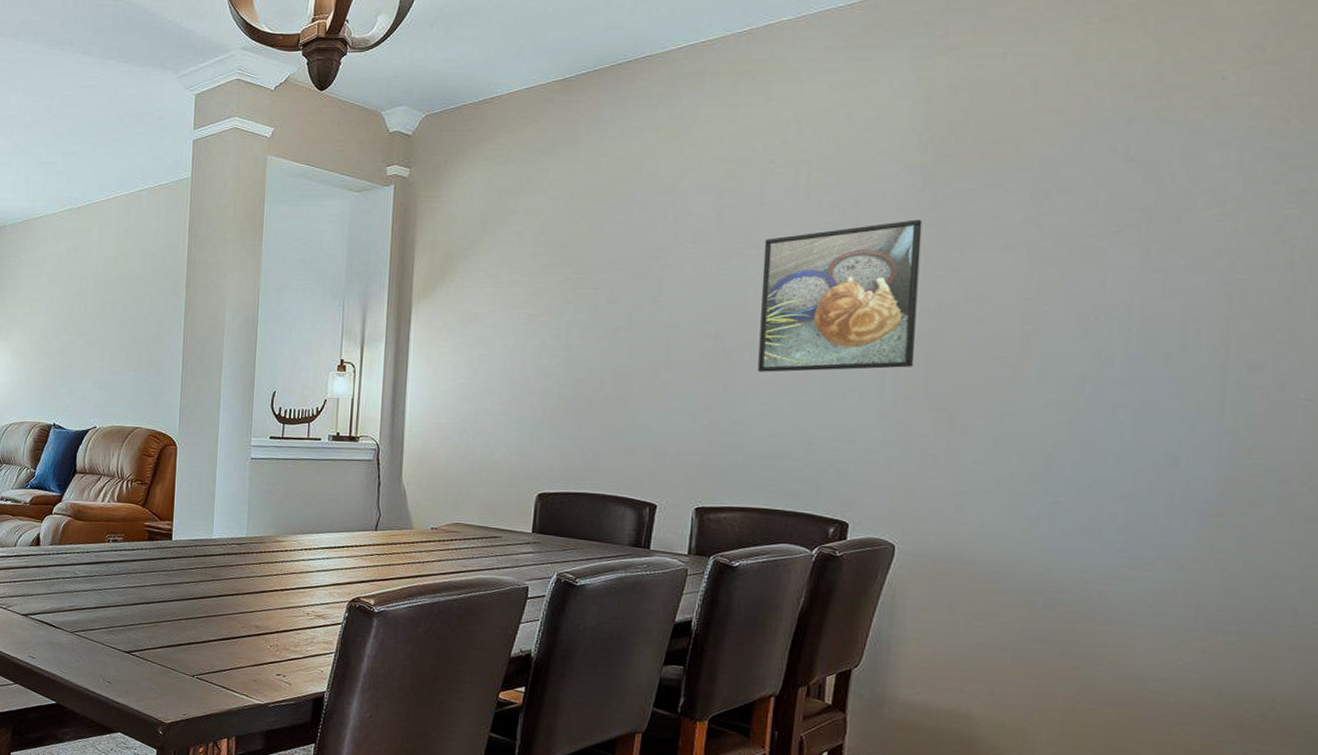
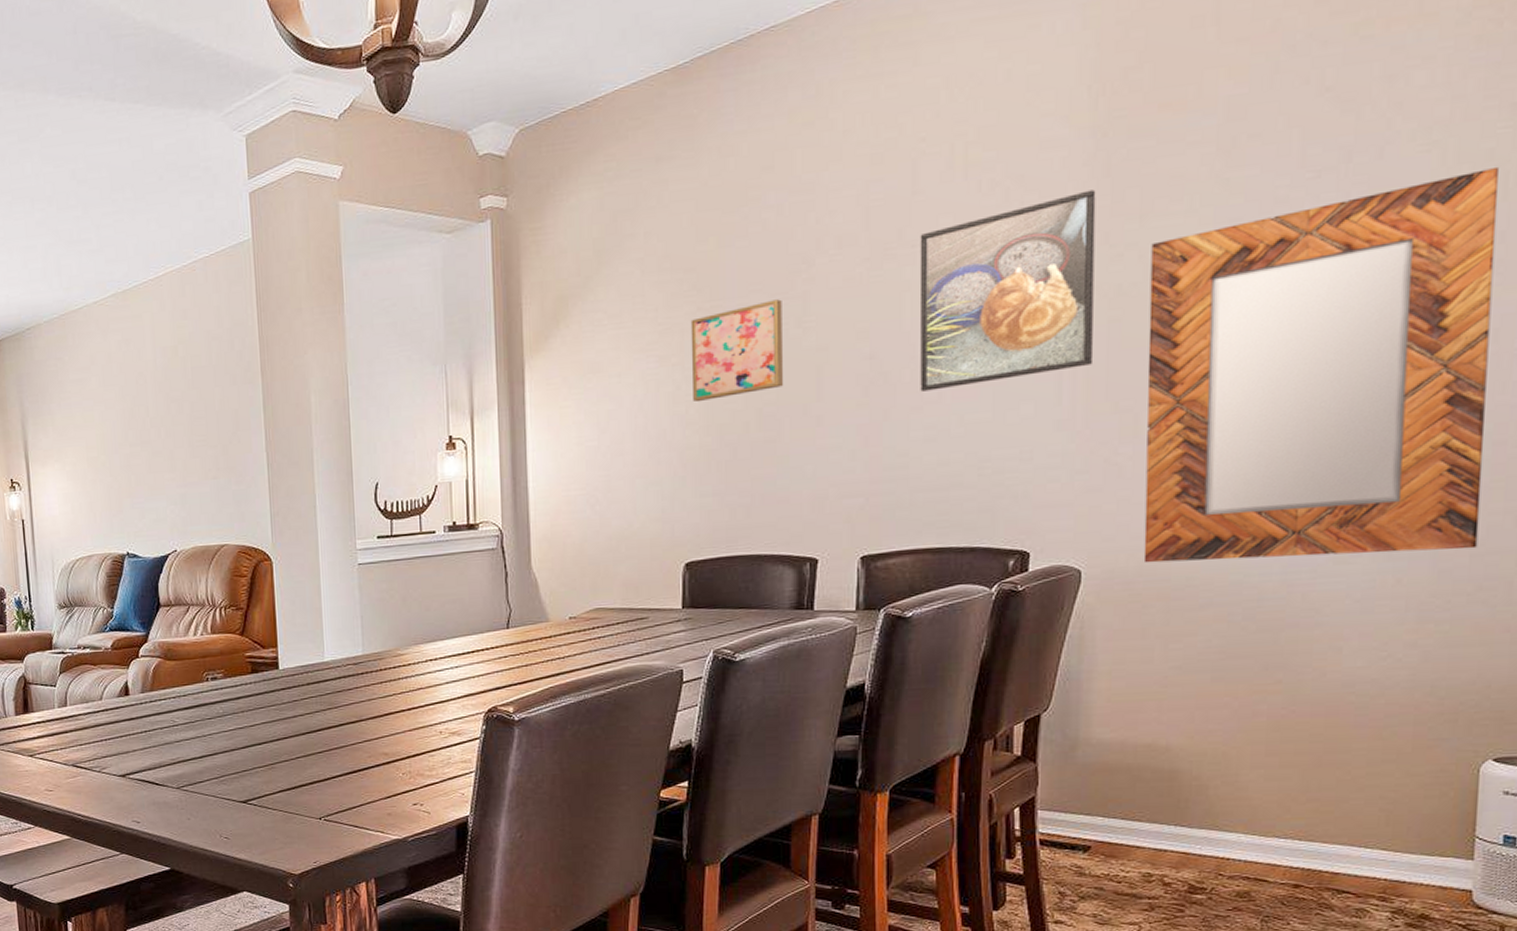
wall art: none [556,279,640,357] -> present [690,299,784,402]
home mirror: none [952,240,1286,572] -> present [1143,166,1499,563]

